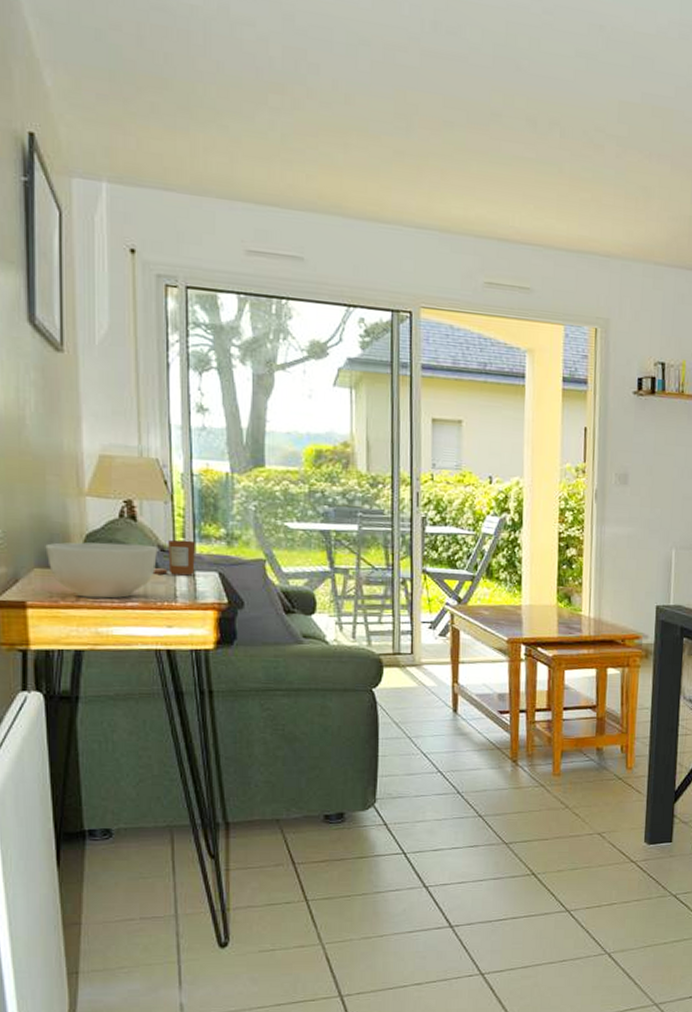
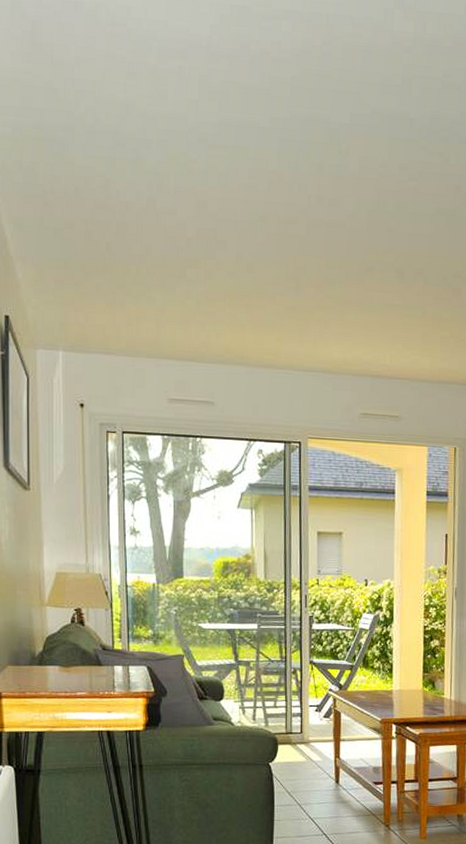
bowl: present [45,542,159,599] -> none [16,643,101,690]
candle: present [152,539,195,576] -> none [96,640,129,670]

